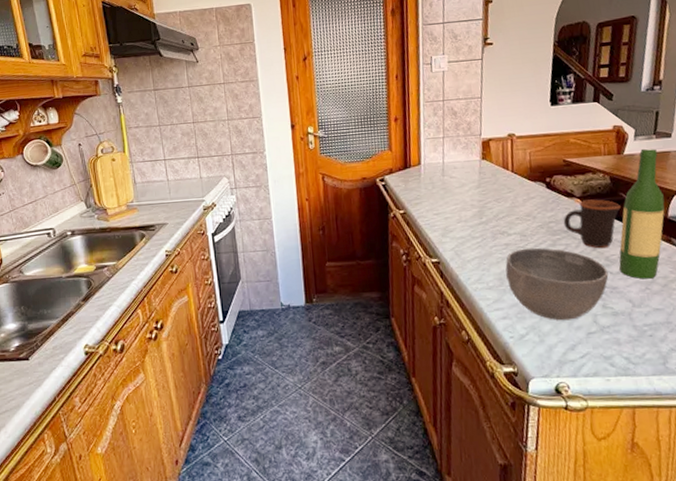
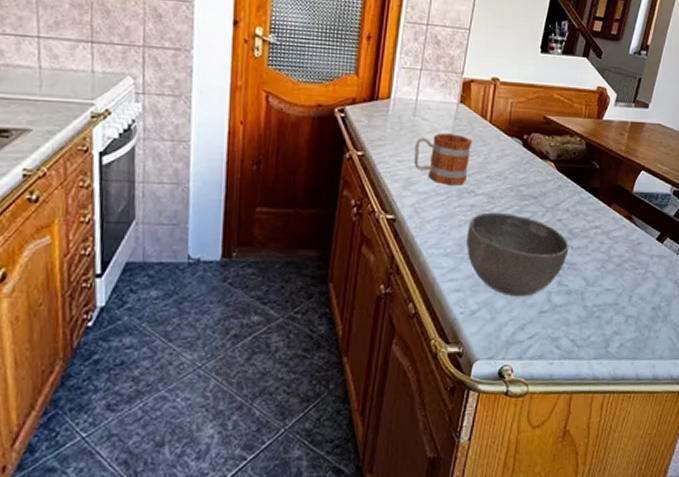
mug: none [447,186,499,230] -> present [413,133,473,186]
mug: present [563,199,622,249] -> none [534,164,592,220]
wine bottle: present [619,148,665,279] -> none [580,116,633,257]

